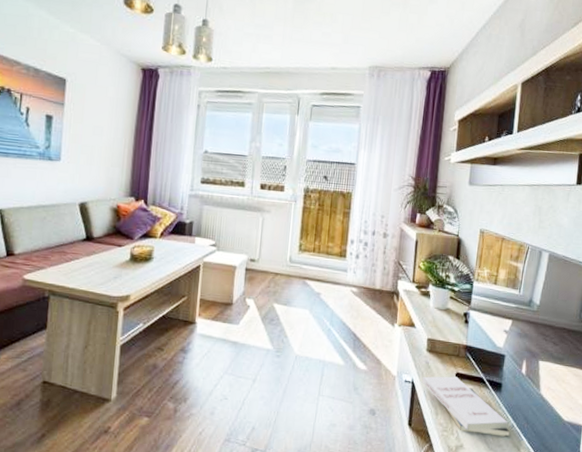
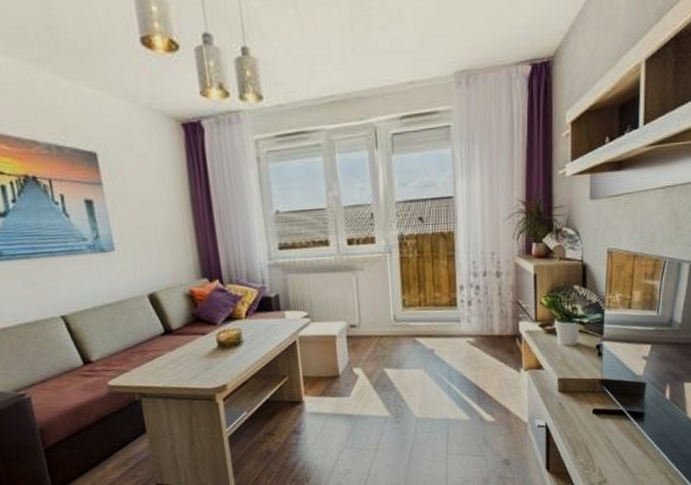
books: present [421,376,510,437] -> none [556,413,656,466]

